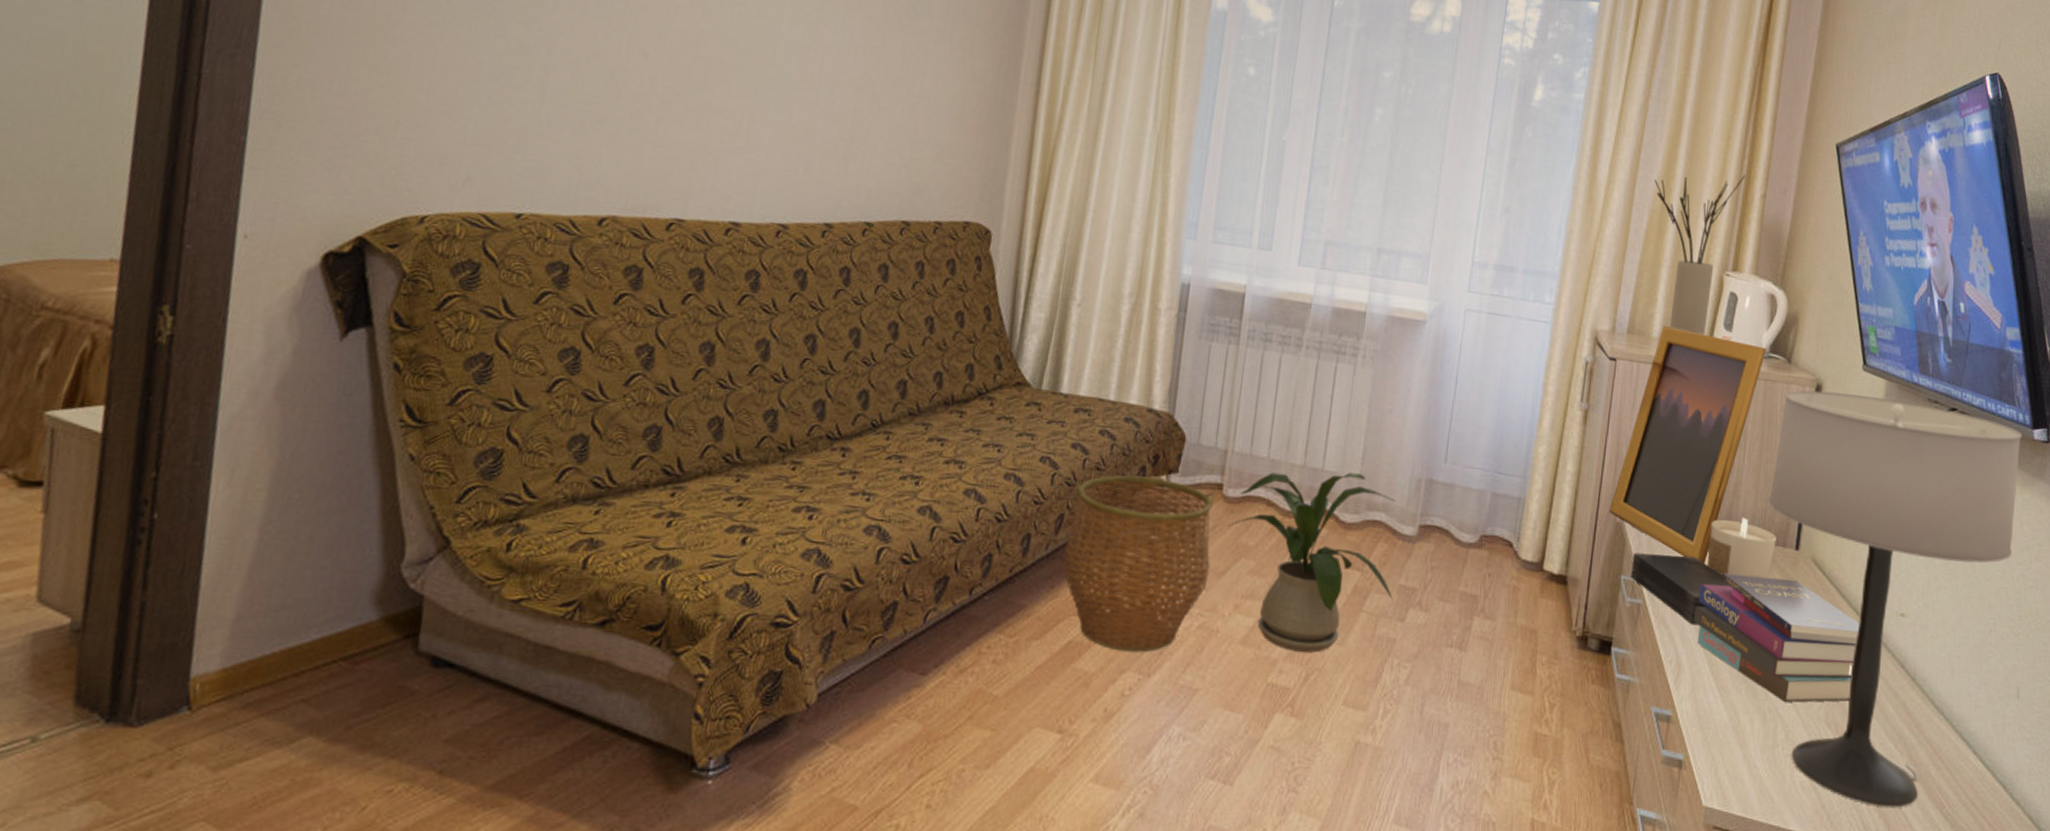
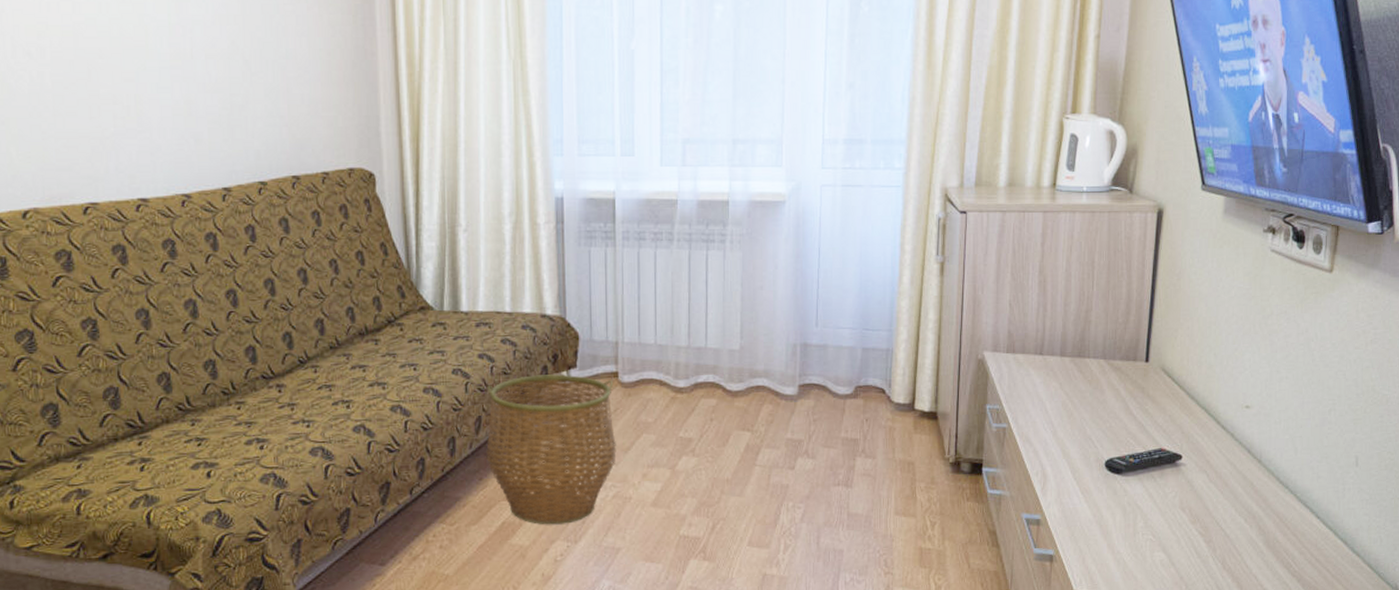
house plant: present [1227,472,1396,653] -> none [627,347,782,506]
picture frame: present [1609,325,1767,564] -> none [971,174,1109,386]
game console: present [1631,552,1730,624] -> none [995,380,1087,439]
vase: present [1655,175,1745,335] -> none [991,18,1078,178]
books: present [1693,573,1860,703] -> none [1055,388,1208,495]
candle: present [1707,516,1776,579] -> none [1064,339,1127,394]
table lamp: present [1768,390,2023,807] -> none [1117,213,1357,572]

